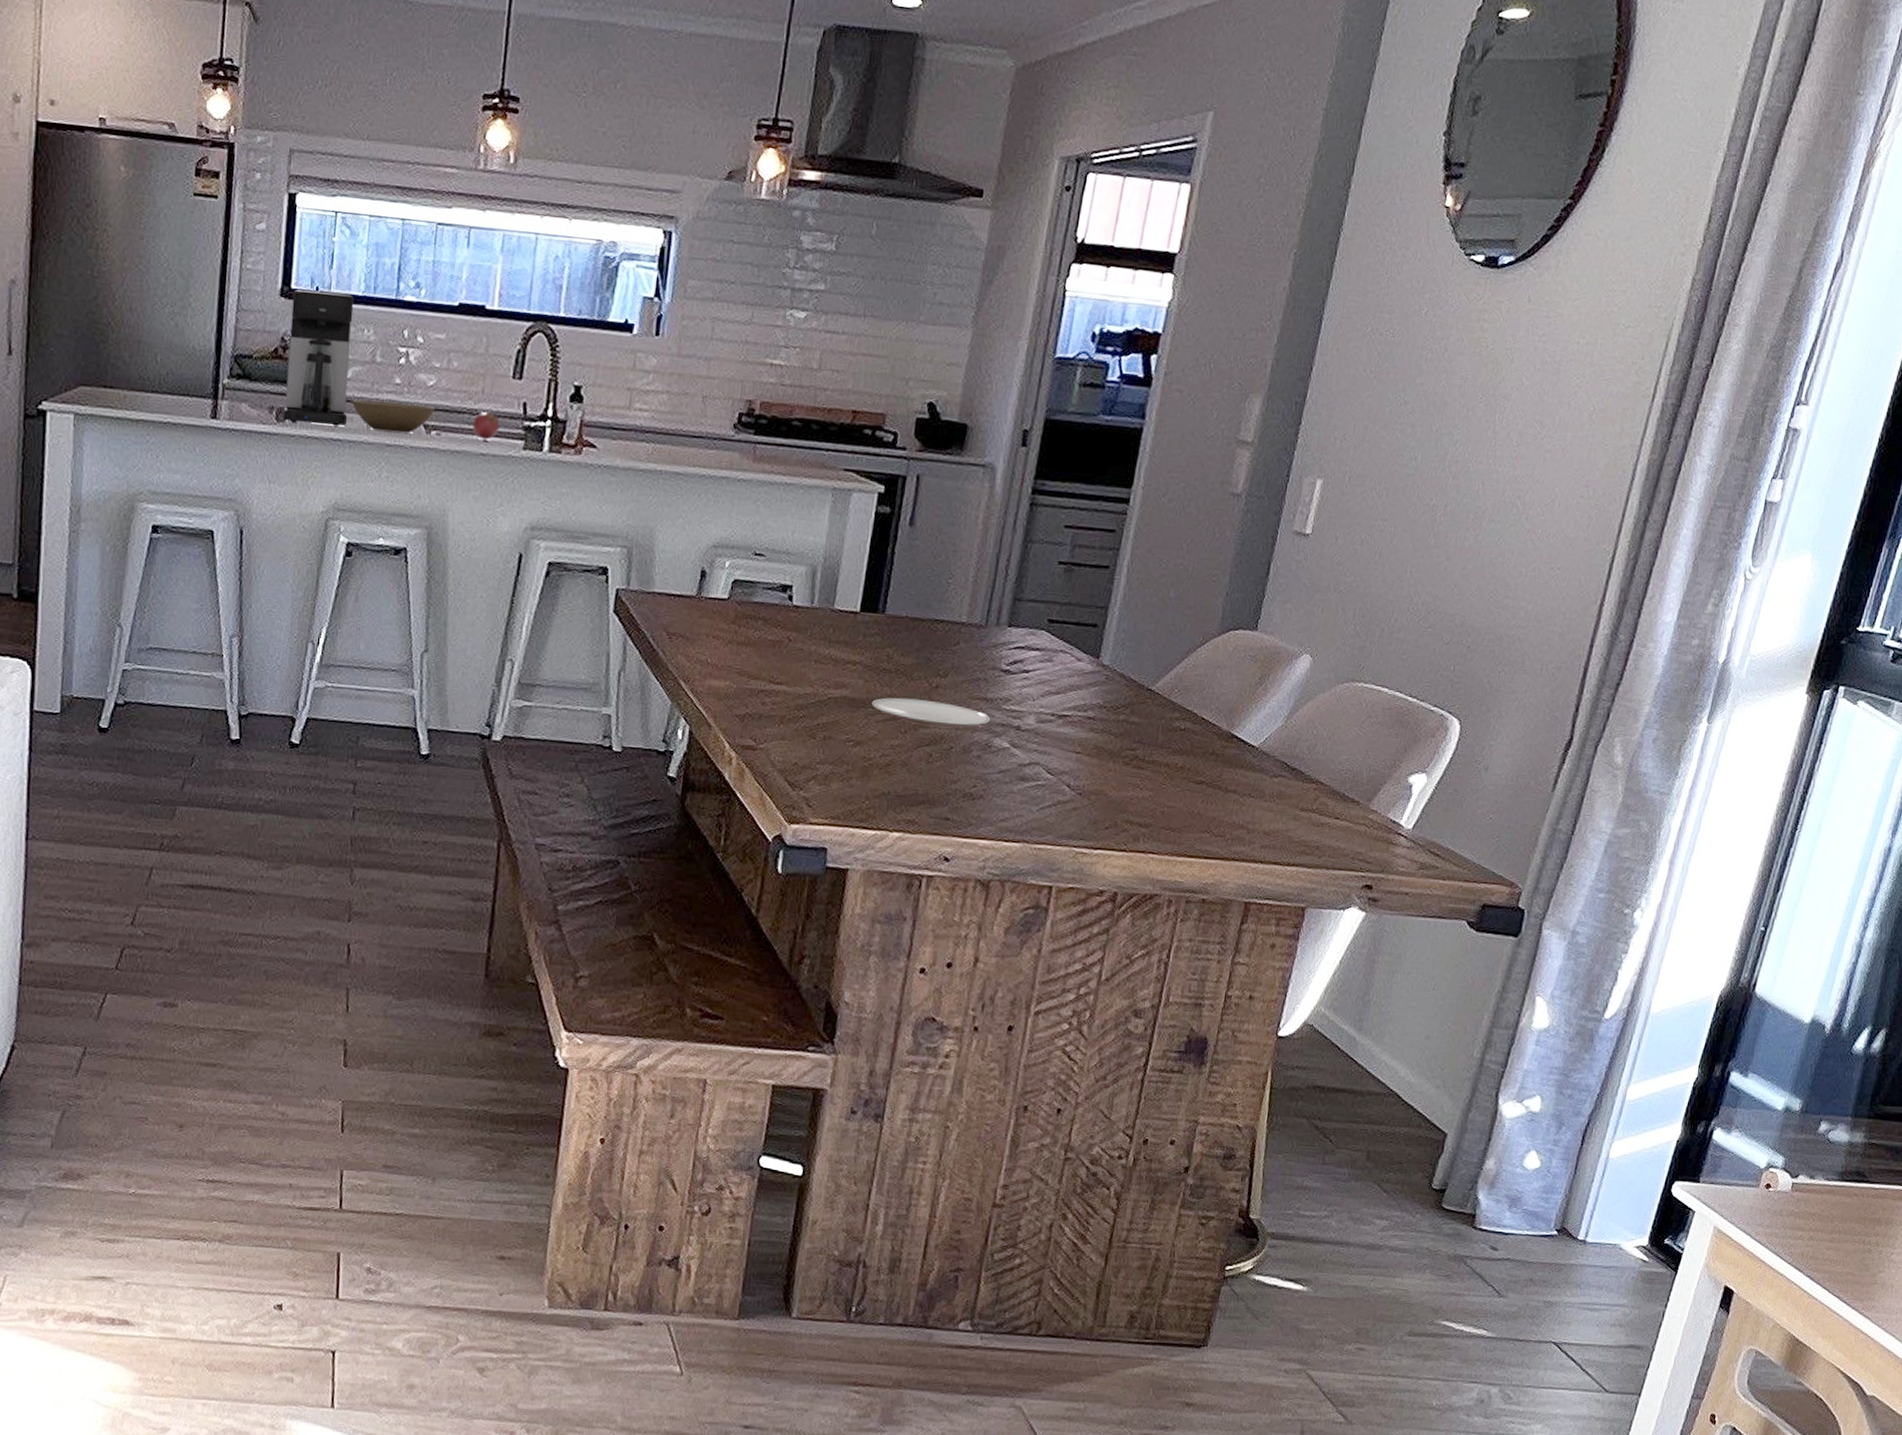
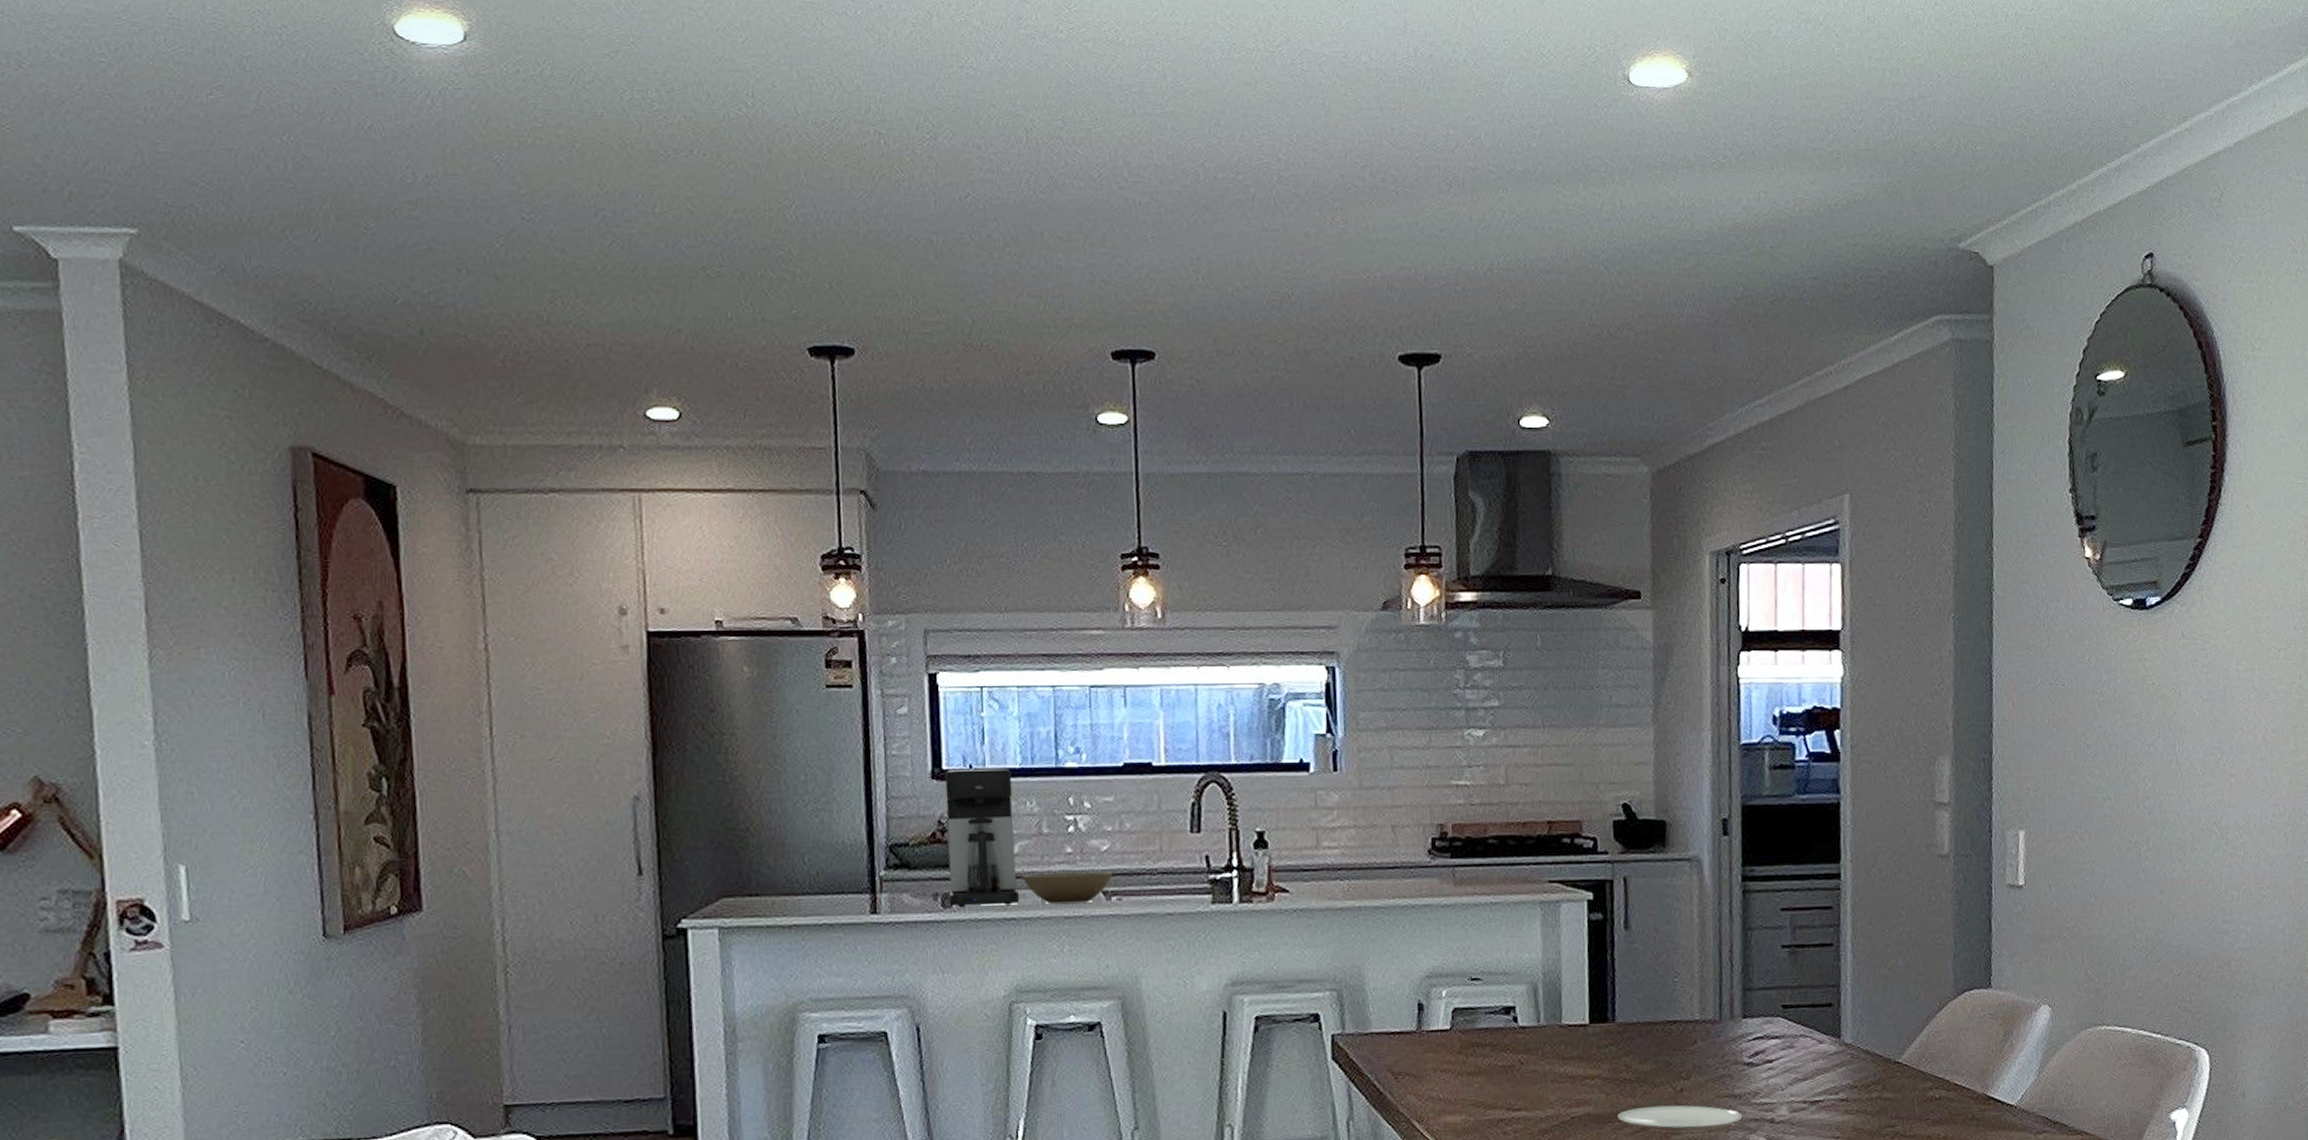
fruit: present [472,412,500,440] -> none [1154,870,1183,899]

